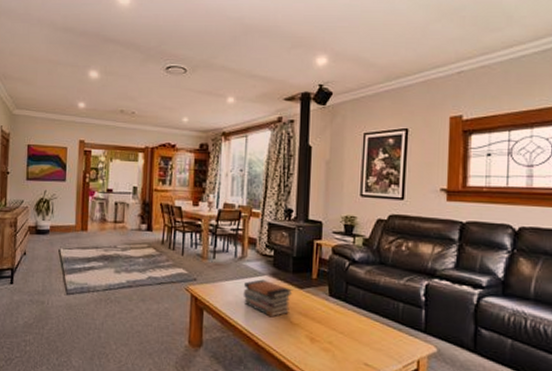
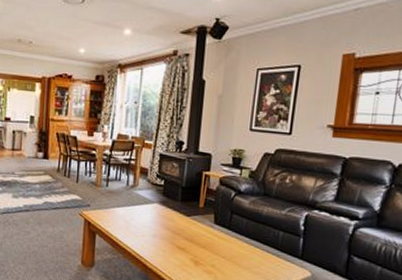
book stack: present [243,279,293,317] -> none [133,207,181,242]

